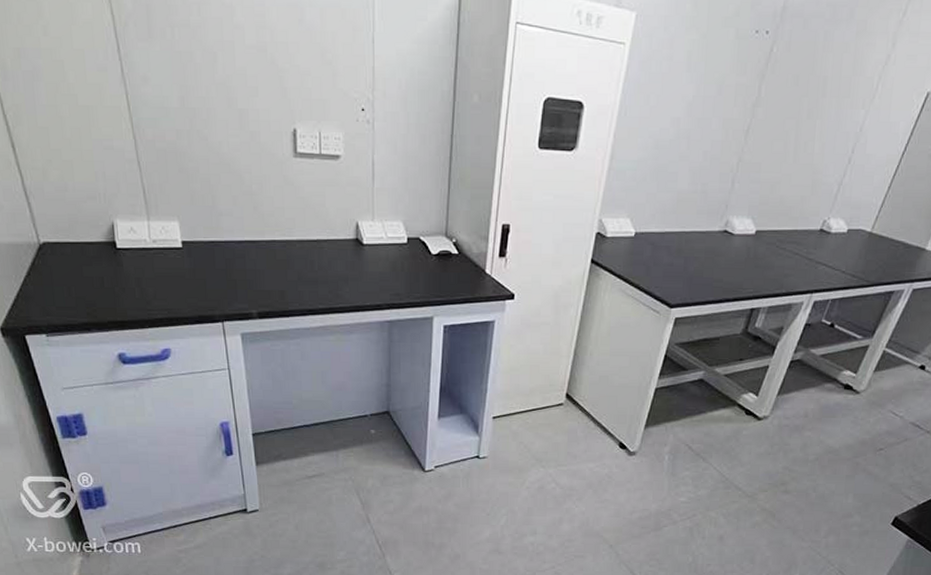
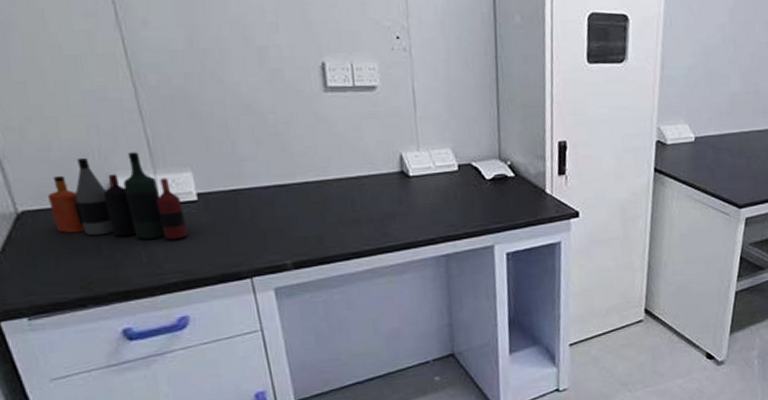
bottle collection: none [64,199,173,280] -> present [48,152,188,240]

